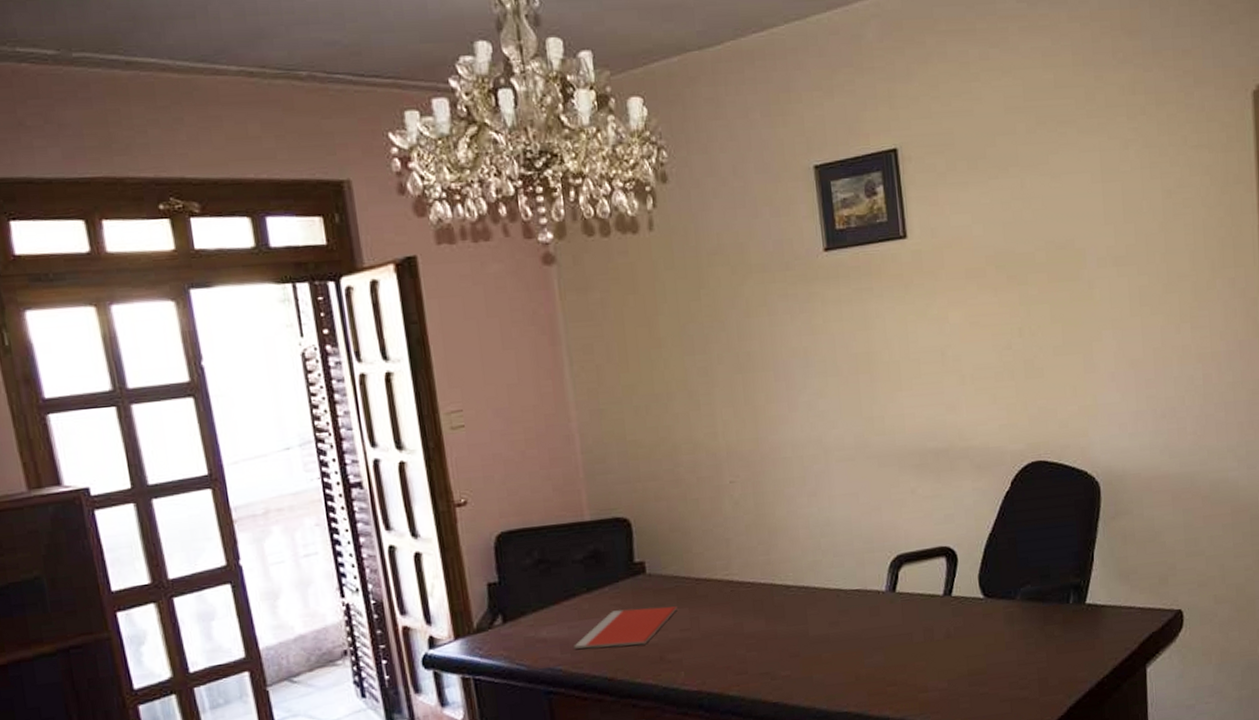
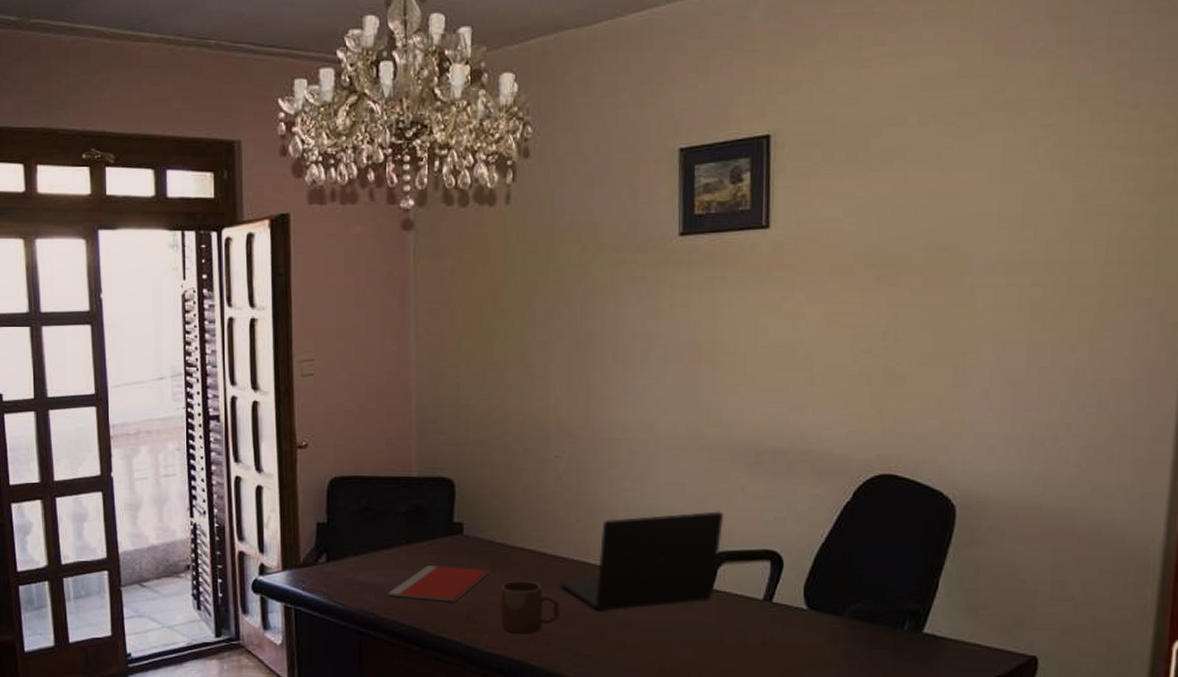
mug: none [691,611,753,667] -> present [499,580,560,634]
laptop: none [748,515,899,630] -> present [559,511,723,610]

